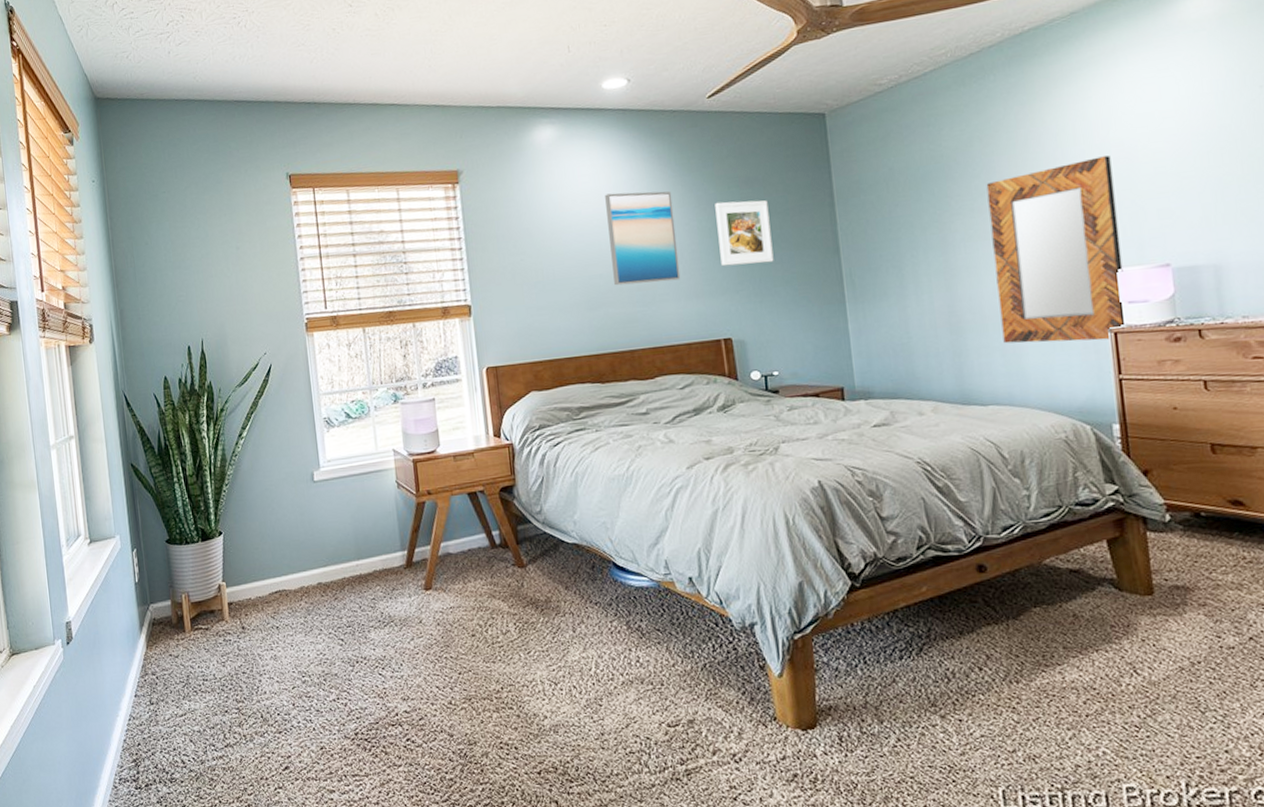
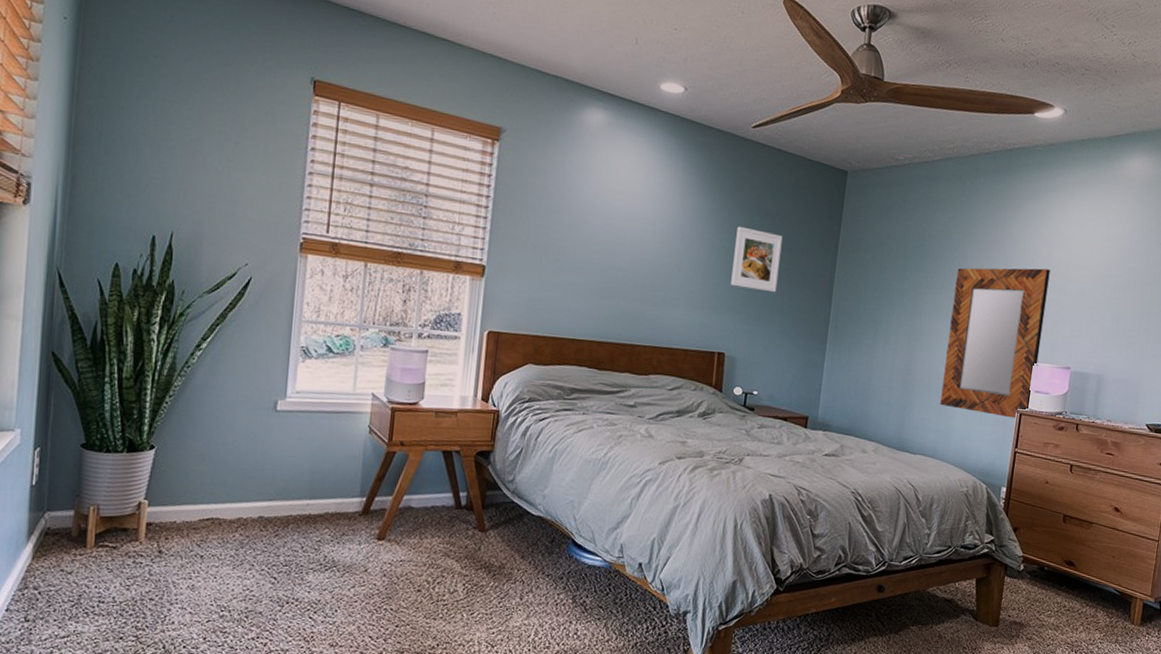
wall art: present [605,191,681,286] -> none [630,191,702,289]

